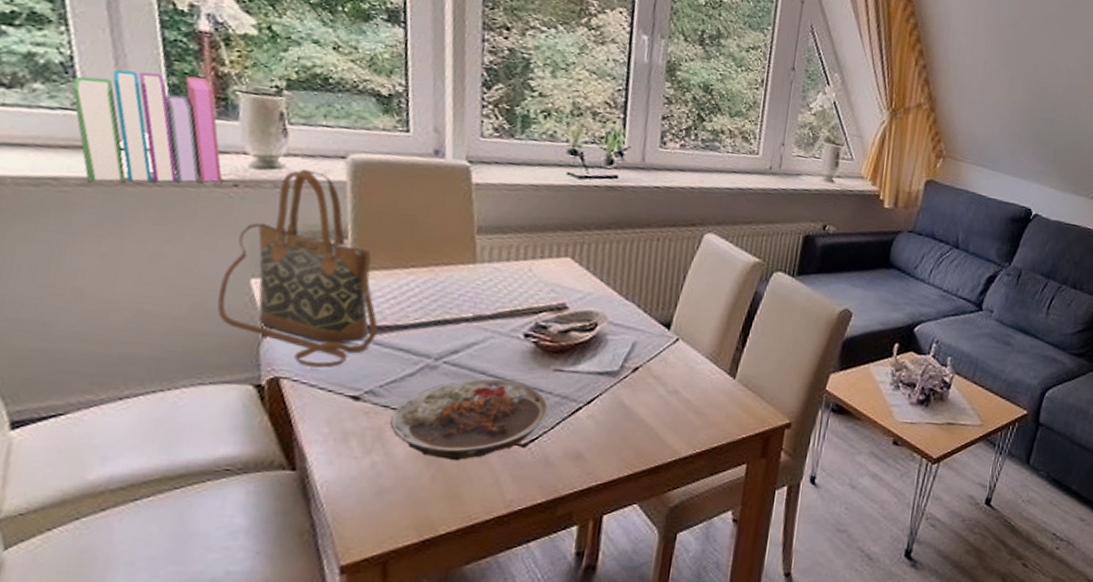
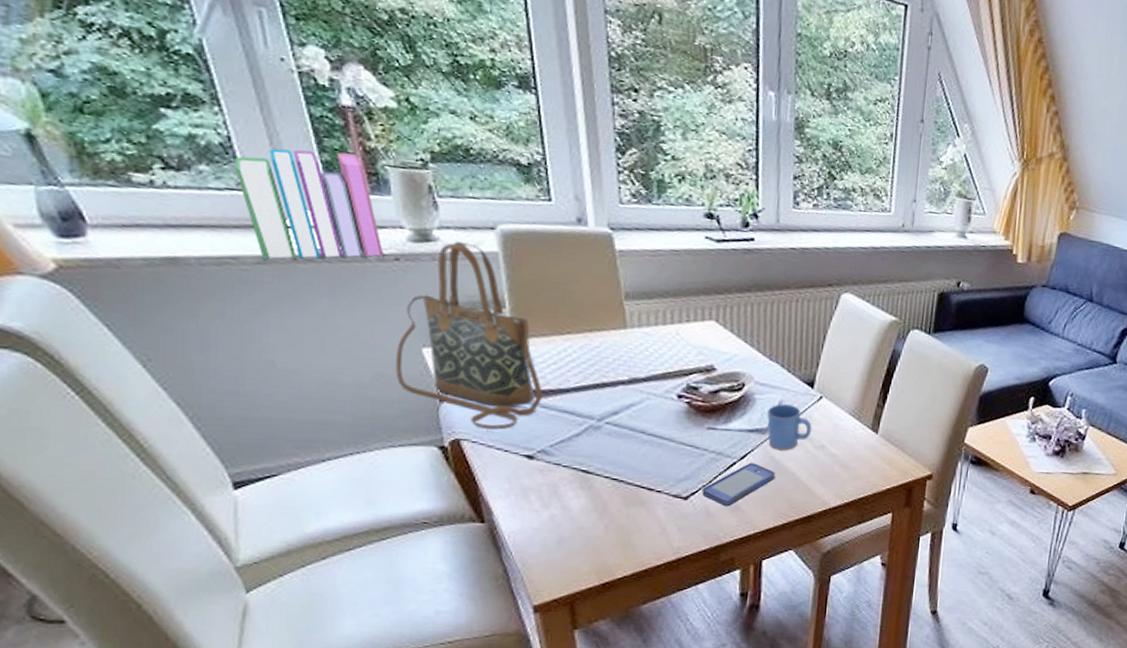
plate: present [390,378,549,461] -> none [563,437,706,513]
mobile phone: none [542,408,624,455] -> present [702,463,775,507]
mug: none [618,345,666,396] -> present [767,404,812,451]

